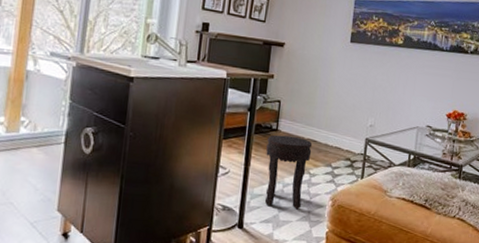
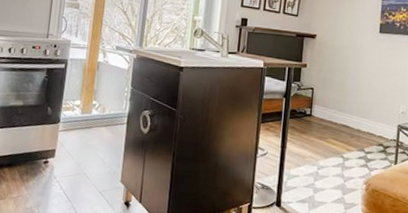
side table: present [264,135,313,210] -> none [300,120,345,192]

